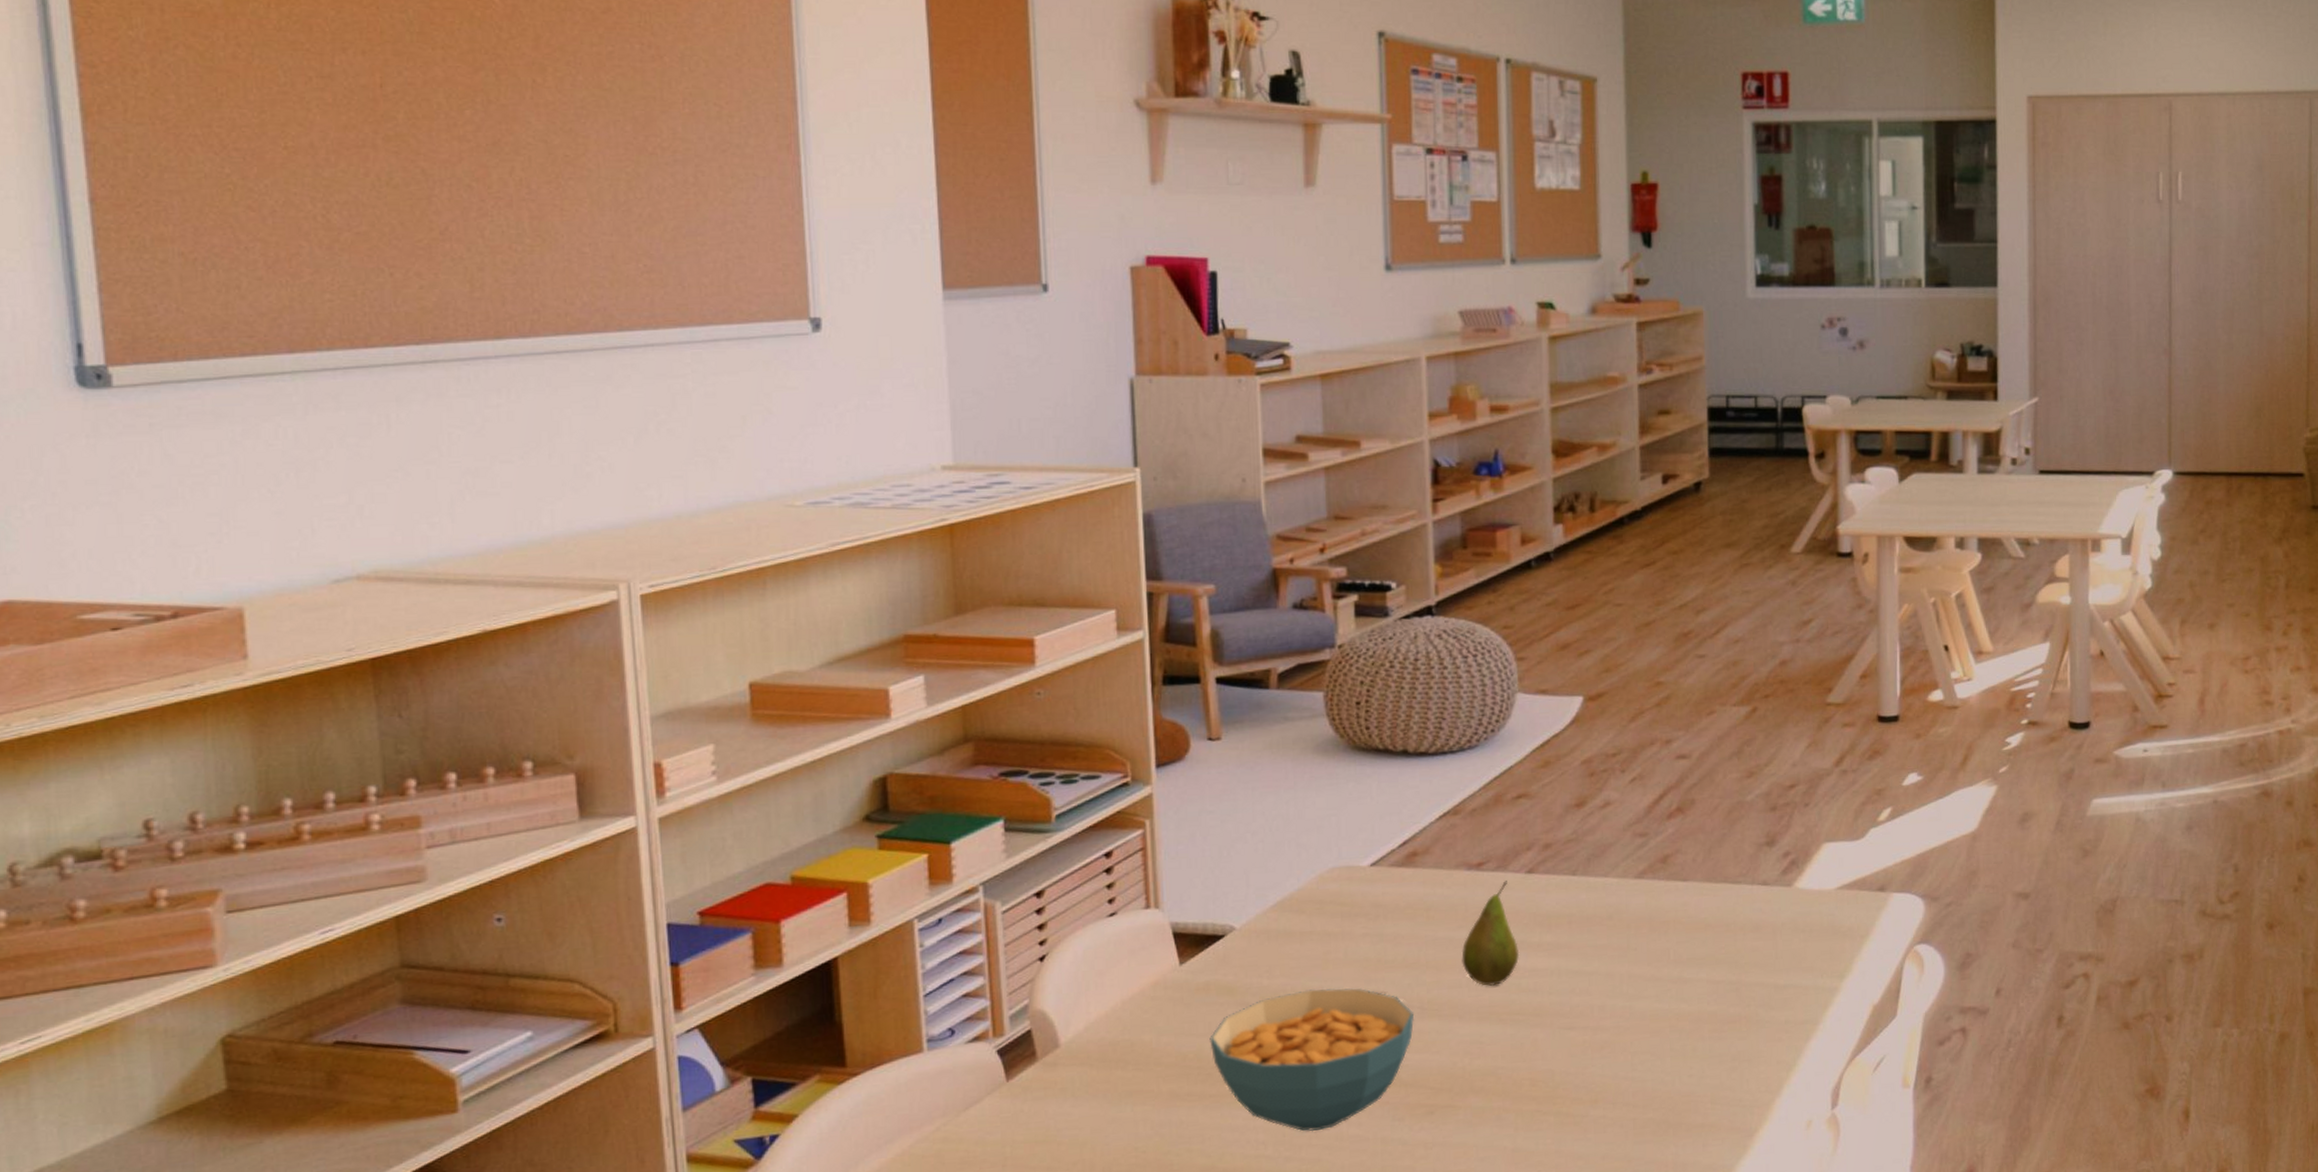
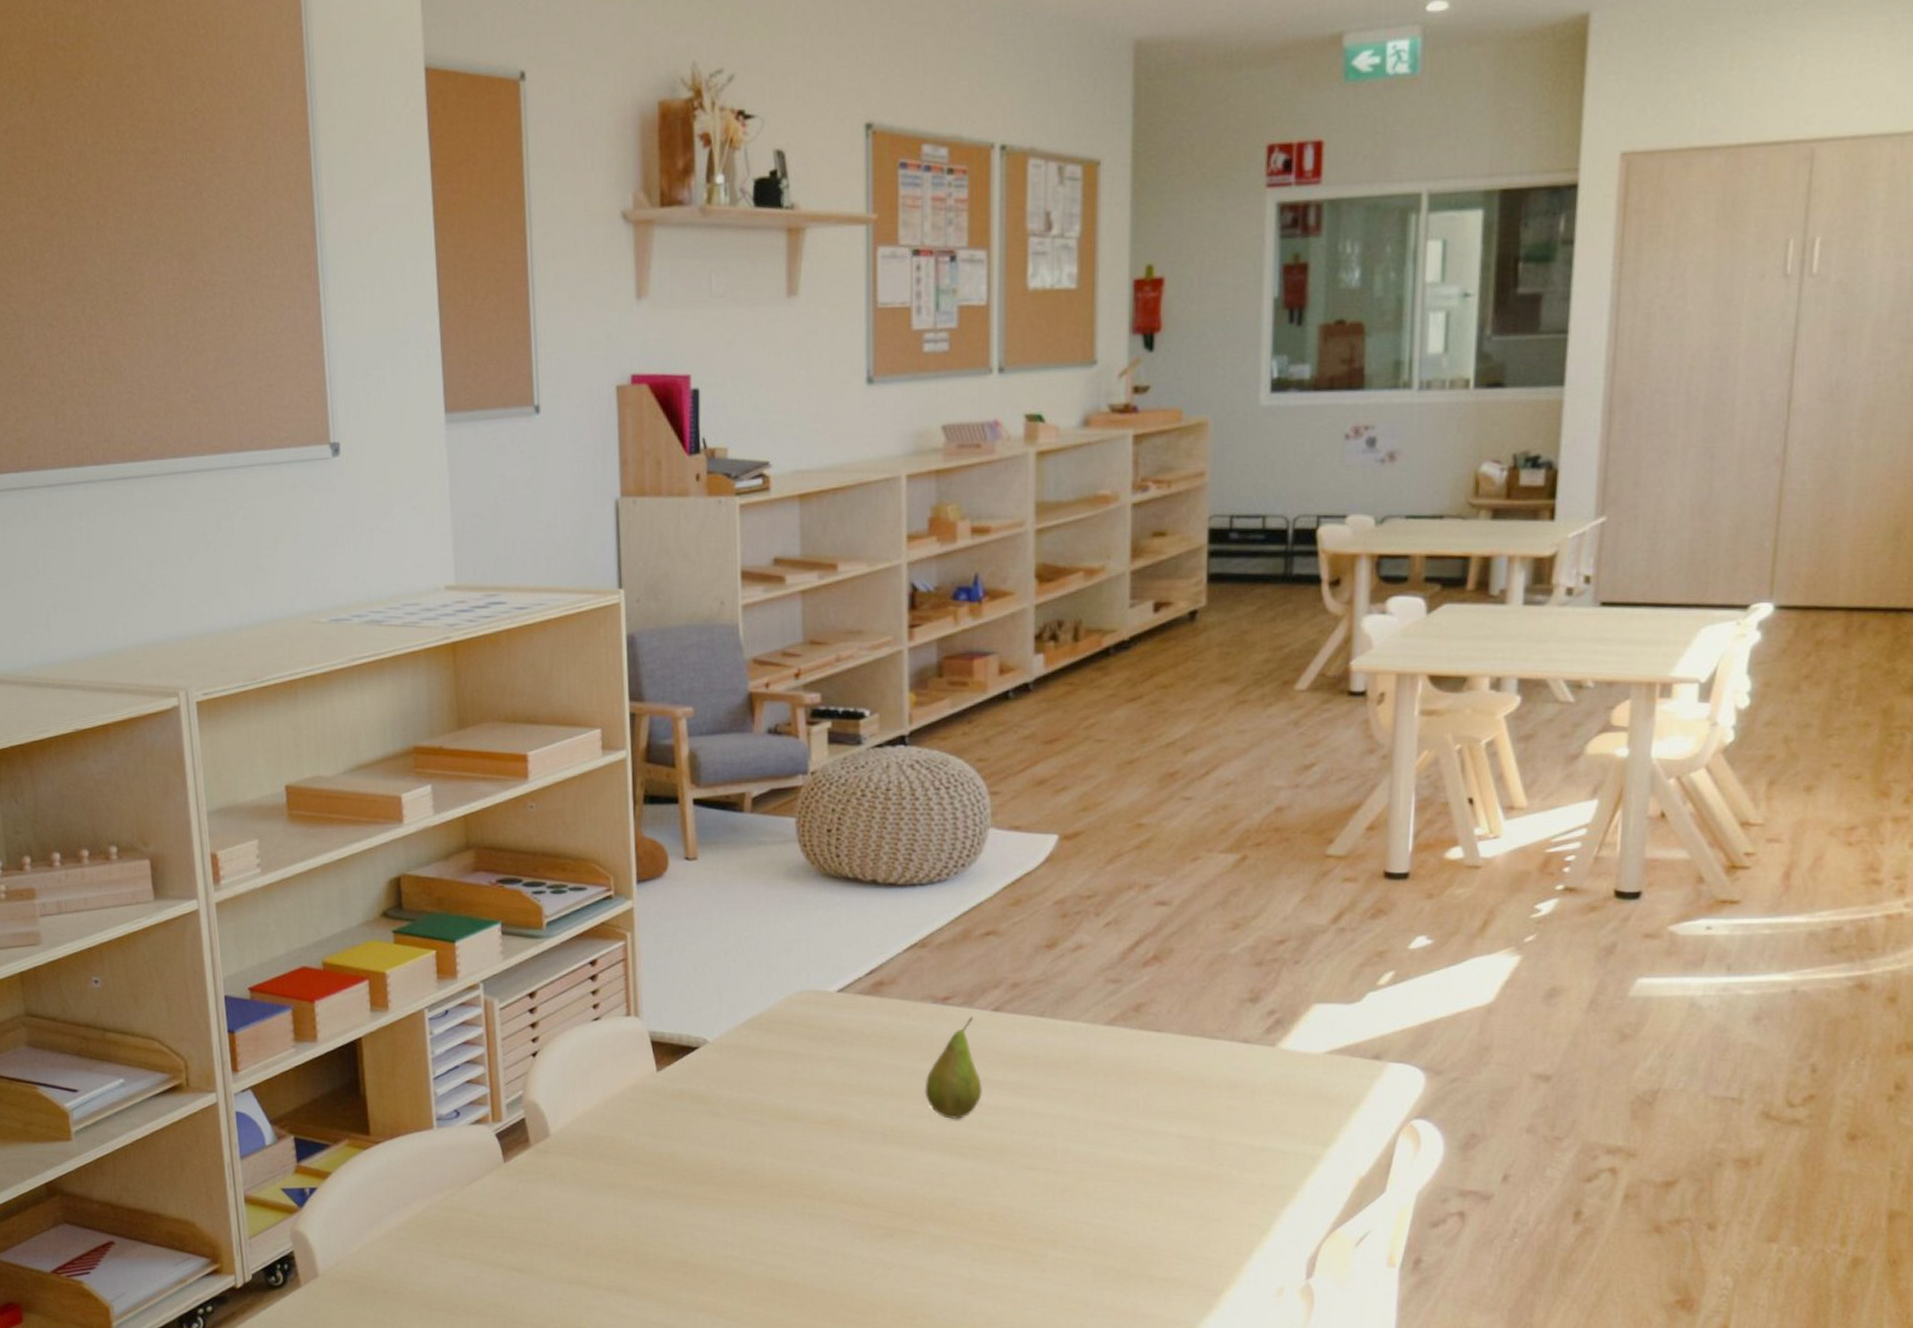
cereal bowl: present [1209,988,1415,1132] -> none [683,1106,877,1240]

